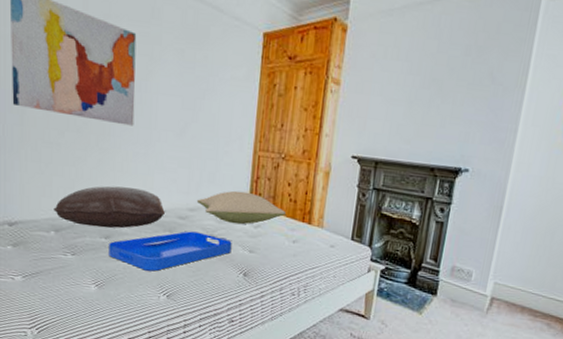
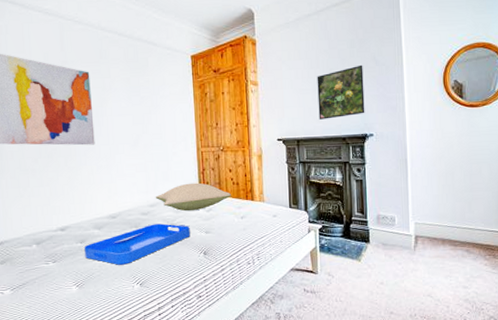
pillow: present [53,185,165,229] -> none [34,195,130,235]
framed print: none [407,79,475,143] -> present [317,65,365,120]

